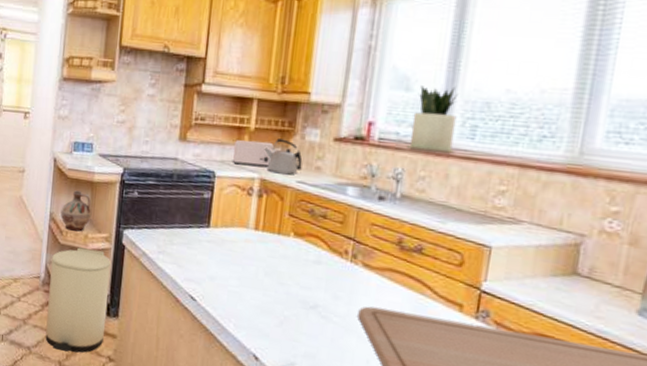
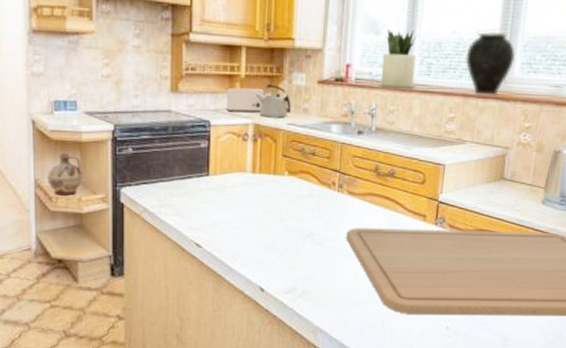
pedal bin: present [45,247,112,353] -> none [43,212,111,319]
vase: none [524,91,597,170] -> present [465,31,516,96]

